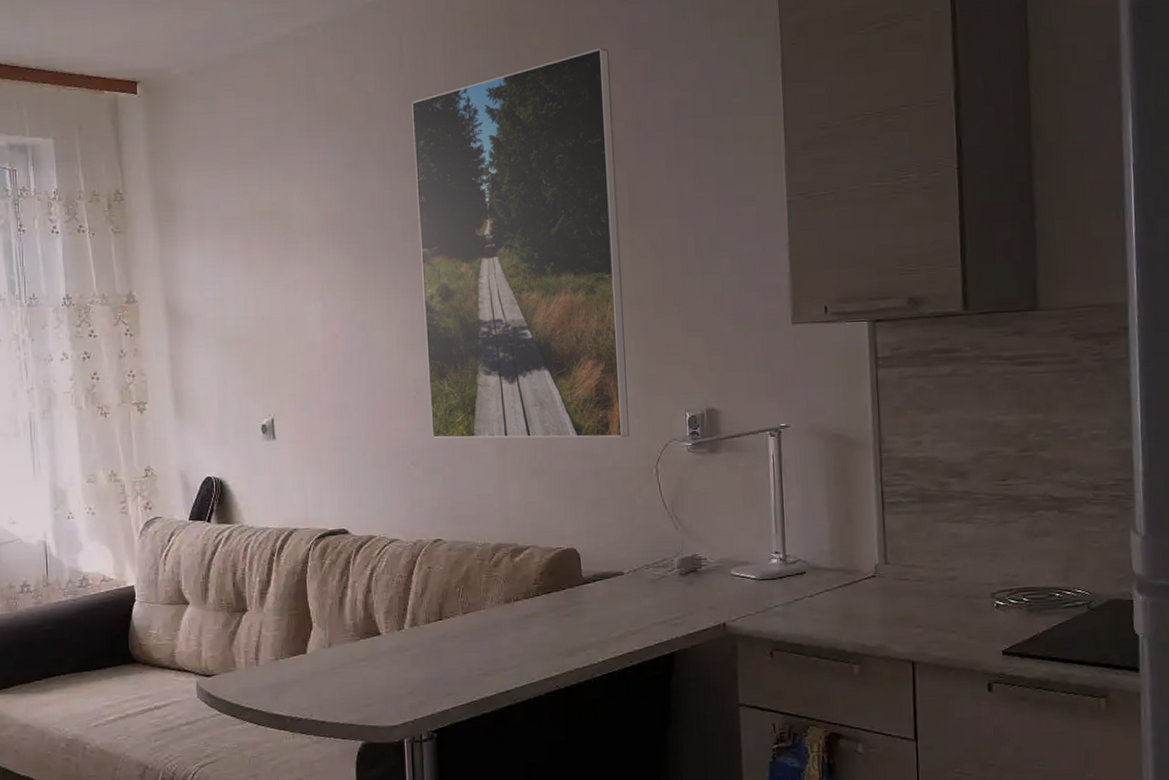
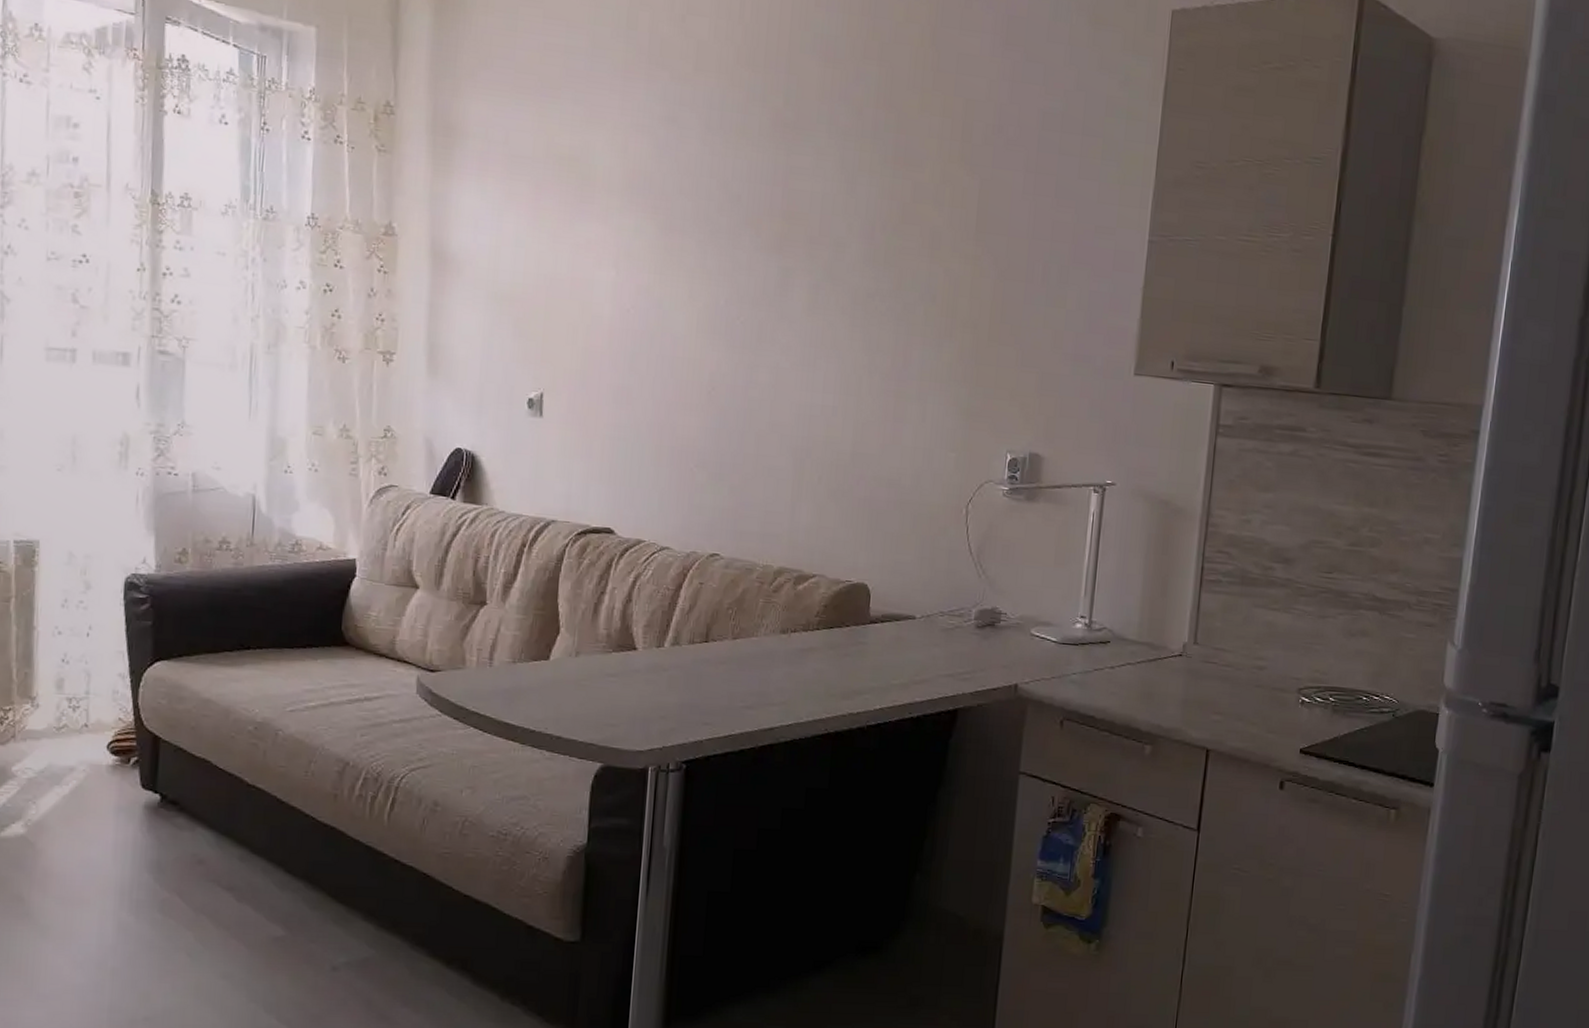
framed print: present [412,48,630,439] -> none [723,35,978,471]

